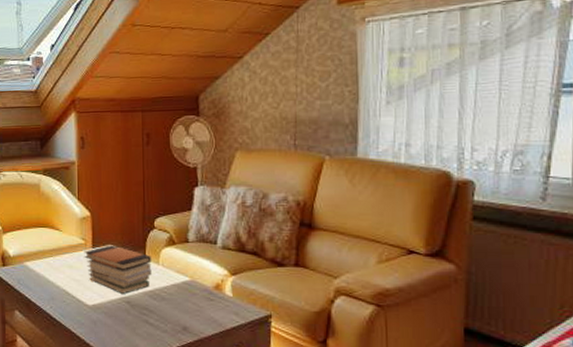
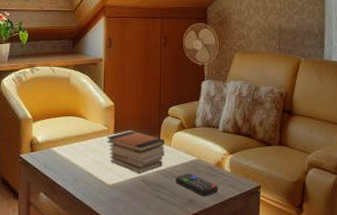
remote control: none [166,295,218,324] -> present [176,172,218,197]

